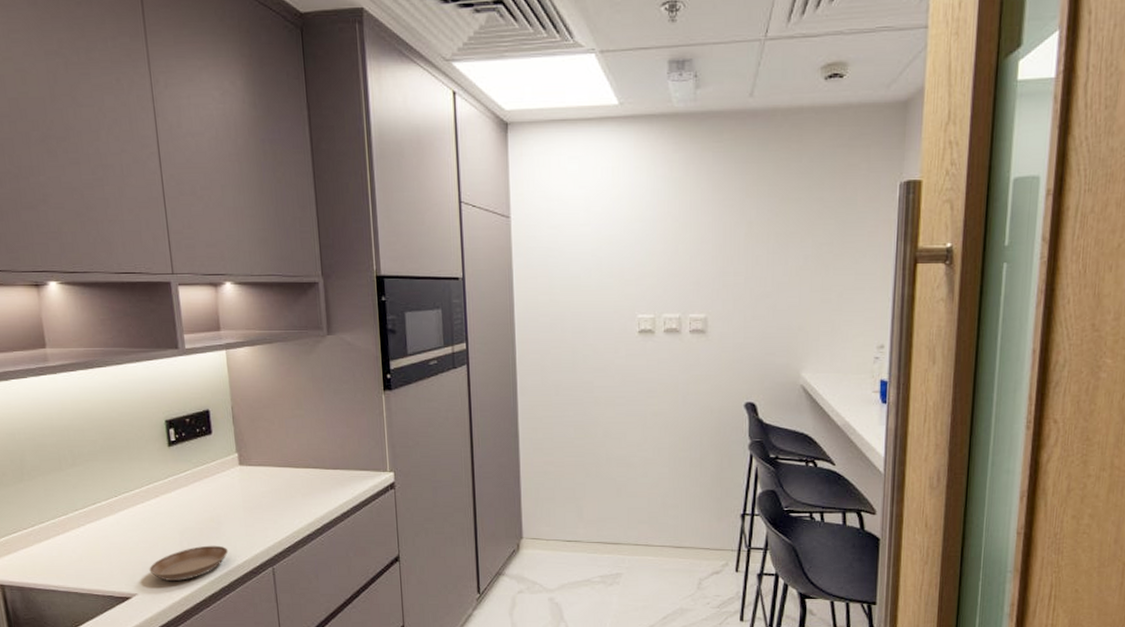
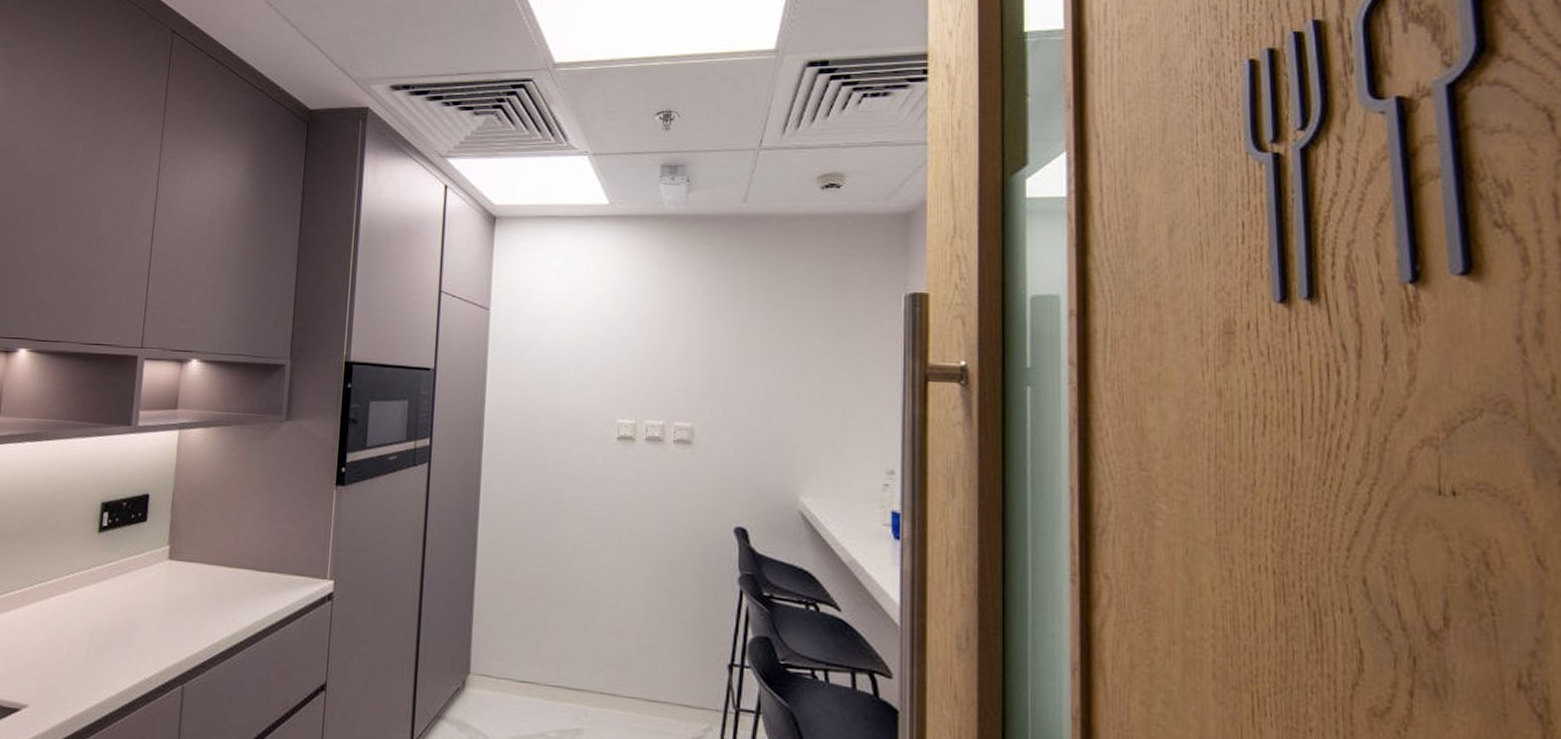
saucer: present [149,545,229,581] -> none [47,652,138,693]

